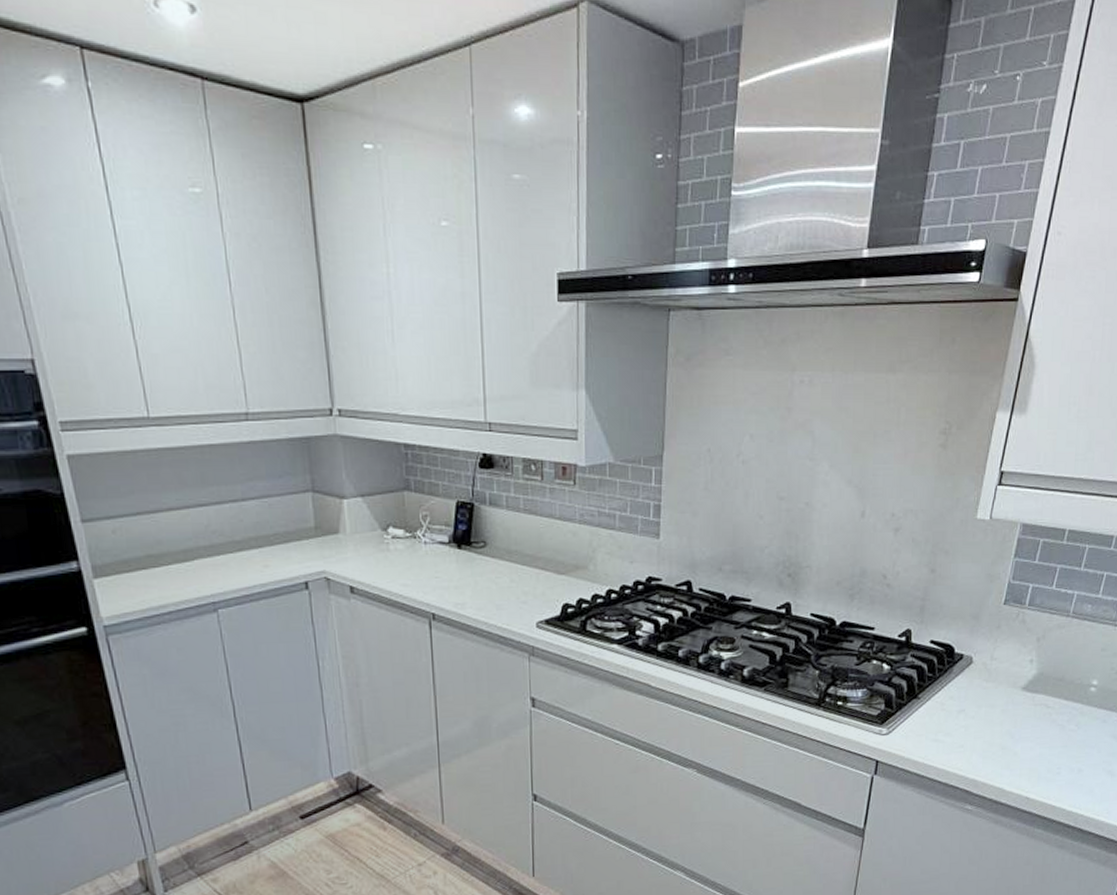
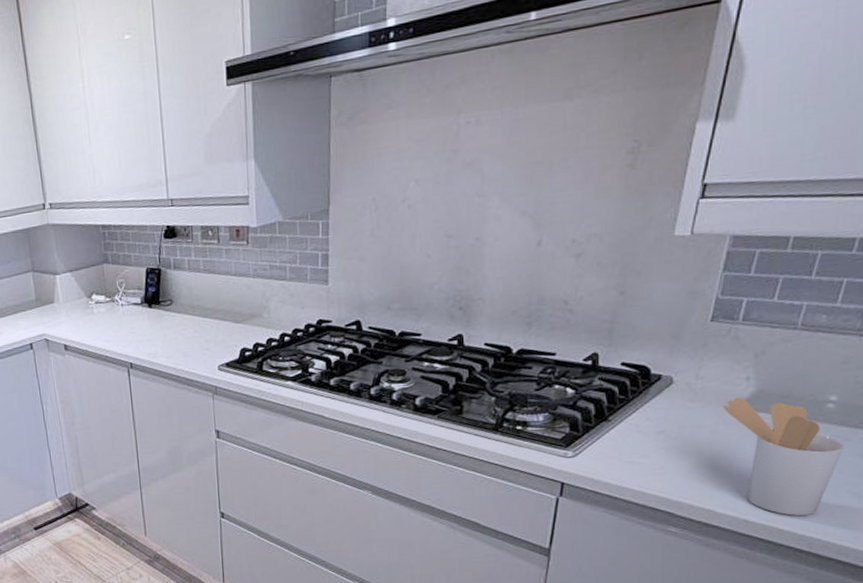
utensil holder: none [1012,678,1102,793] -> present [723,397,844,516]

